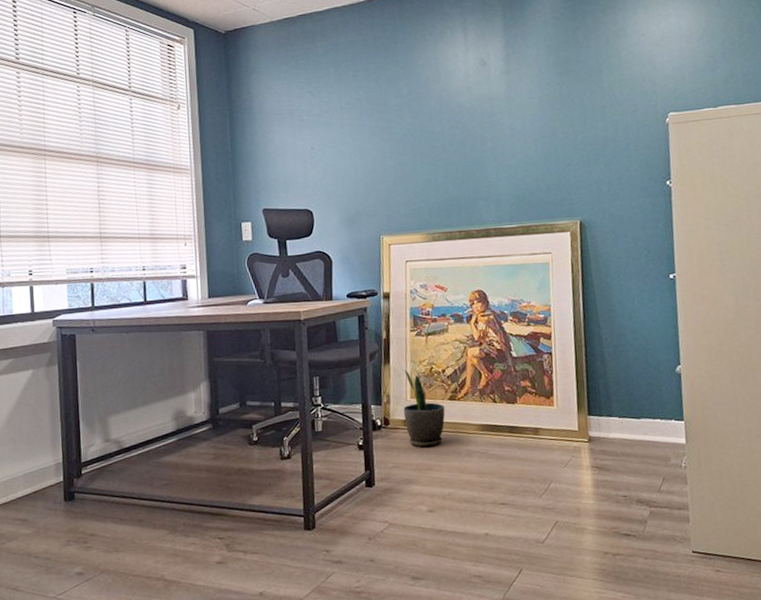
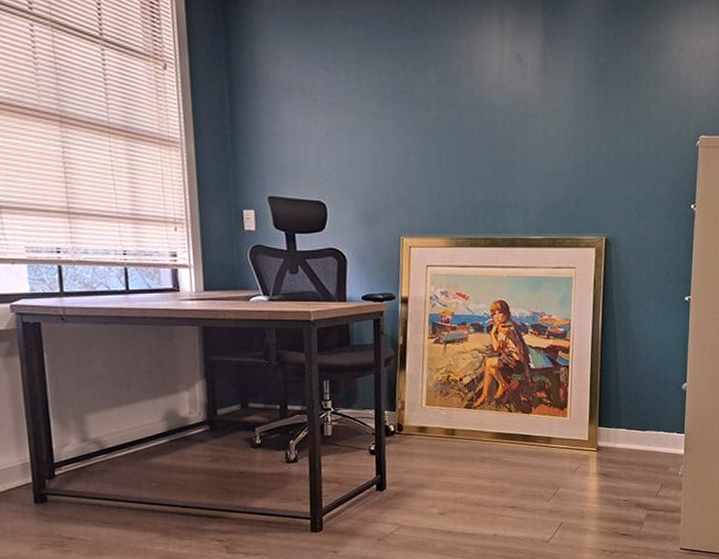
potted plant: present [403,370,445,448] -> none [418,377,461,454]

